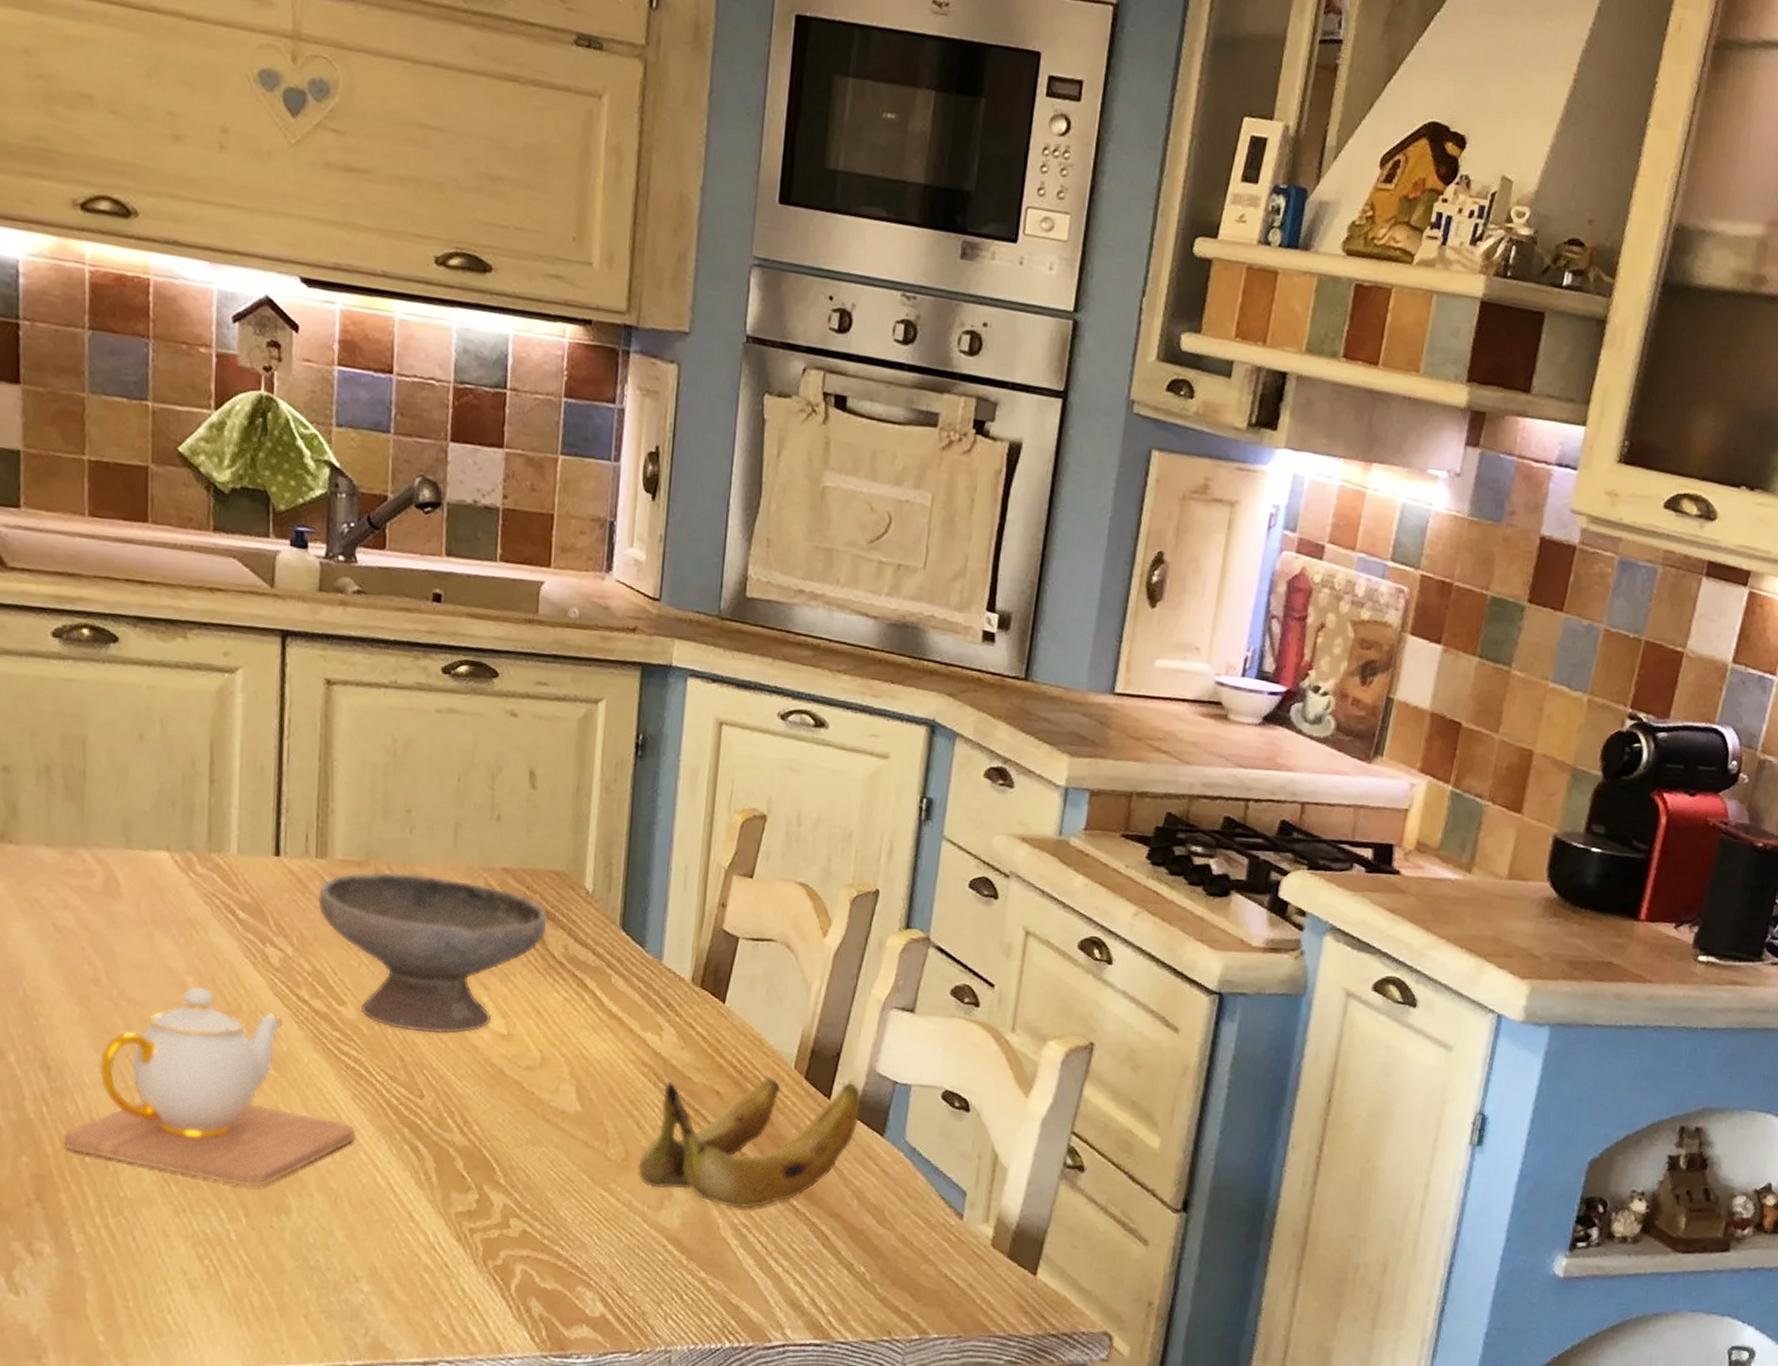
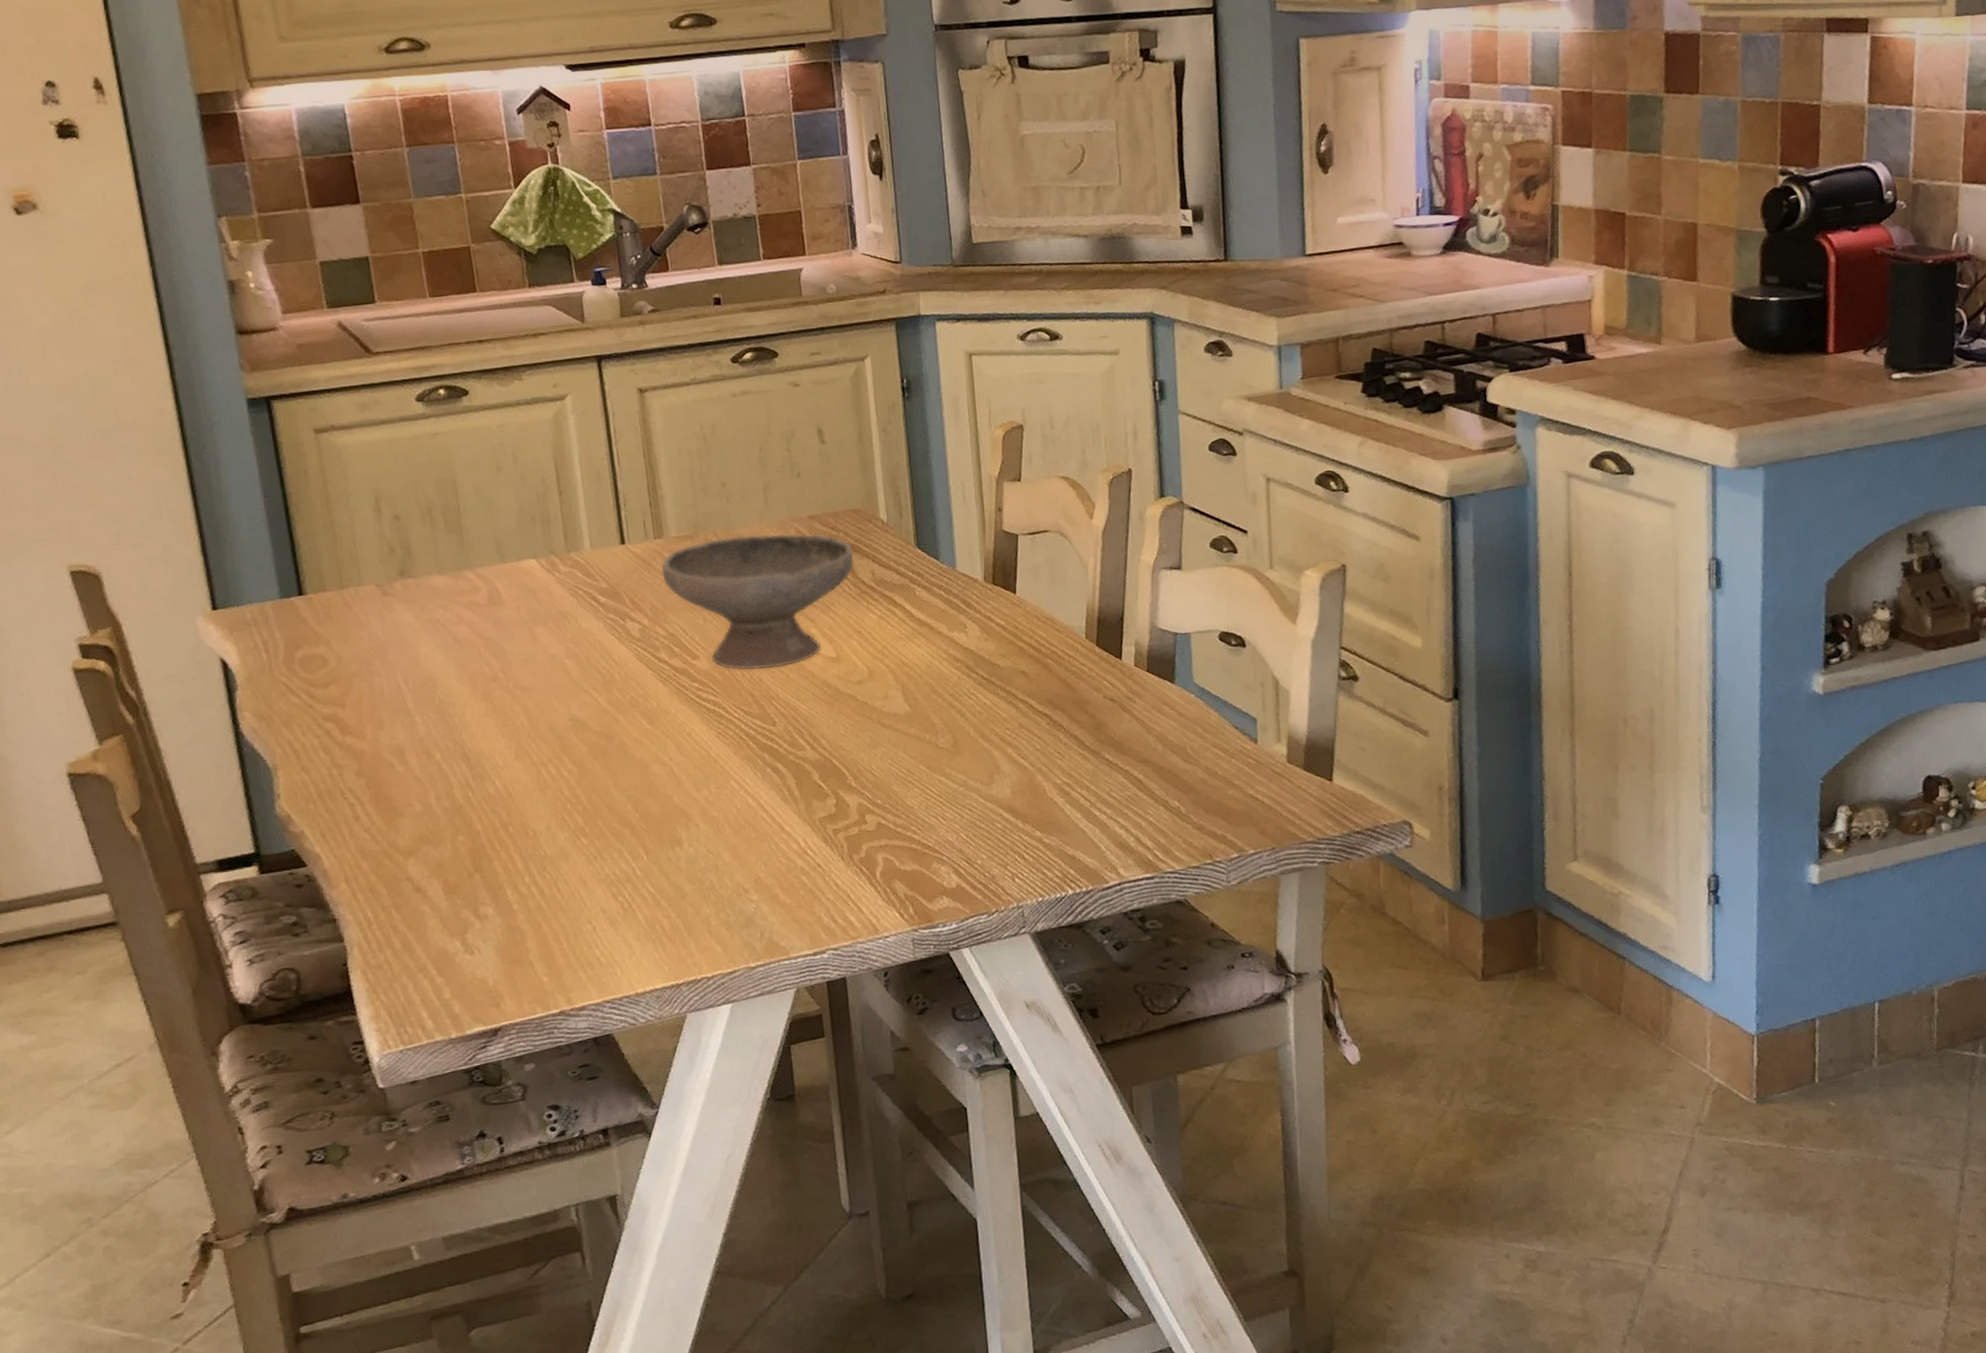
teapot: present [62,986,356,1187] -> none [488,666,726,829]
banana: present [637,1077,860,1209] -> none [965,641,1150,771]

